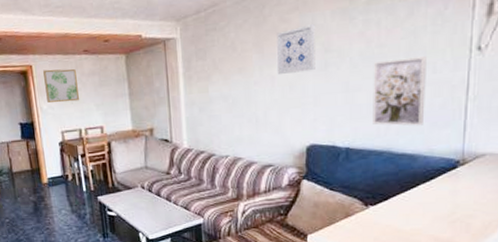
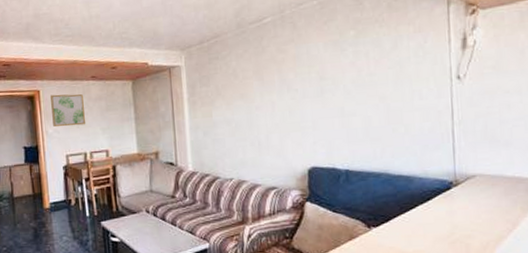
wall art: present [277,24,316,74] -> none [275,55,312,100]
wall art: present [373,56,426,126] -> none [365,84,416,149]

